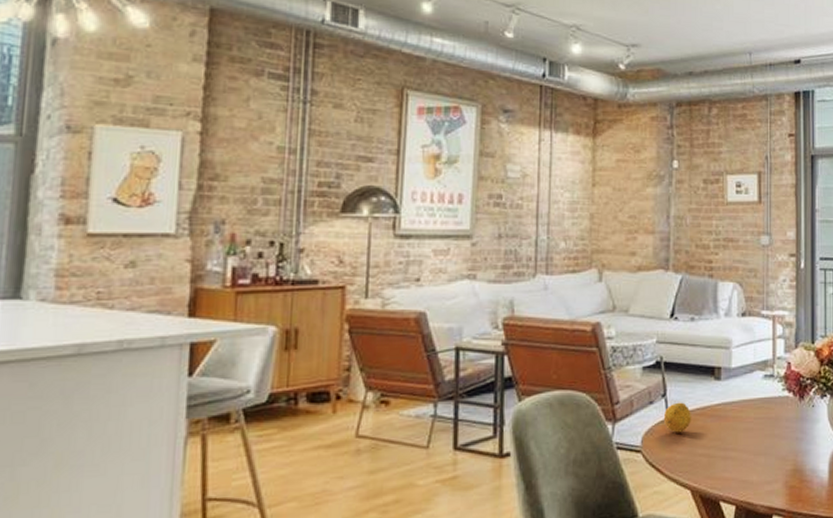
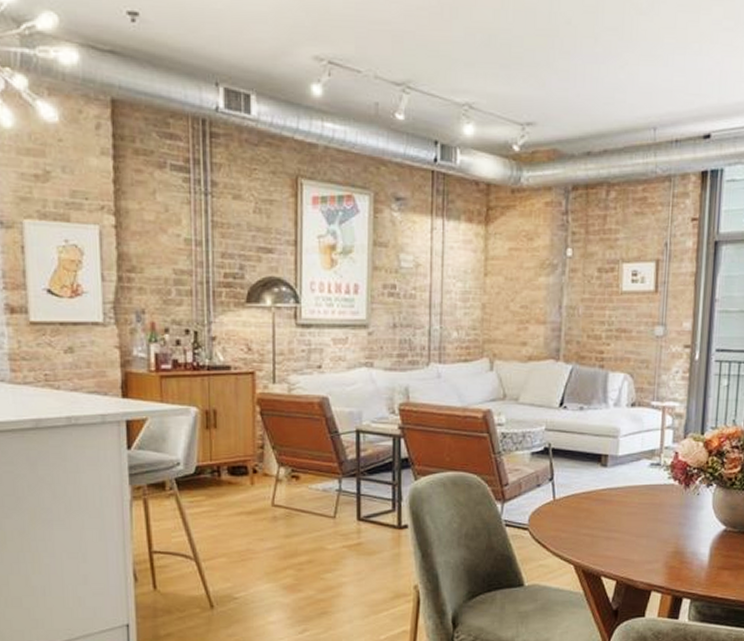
fruit: present [664,402,692,433] -> none [551,486,578,514]

